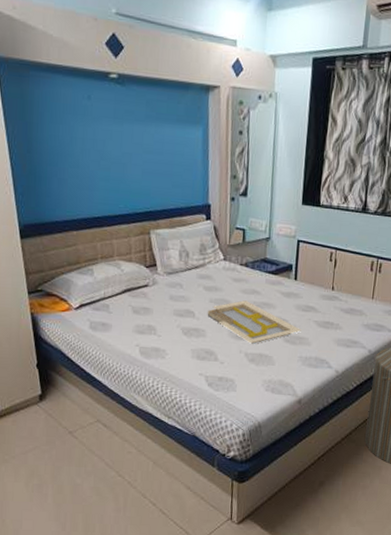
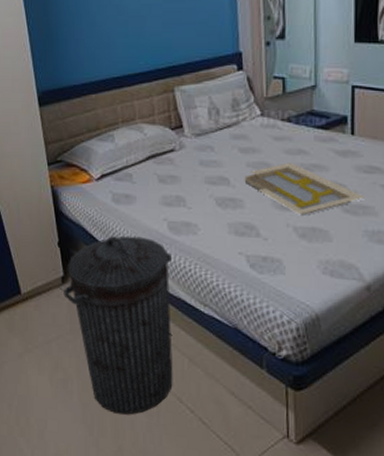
trash can: none [41,359,142,511] -> present [64,235,173,415]

